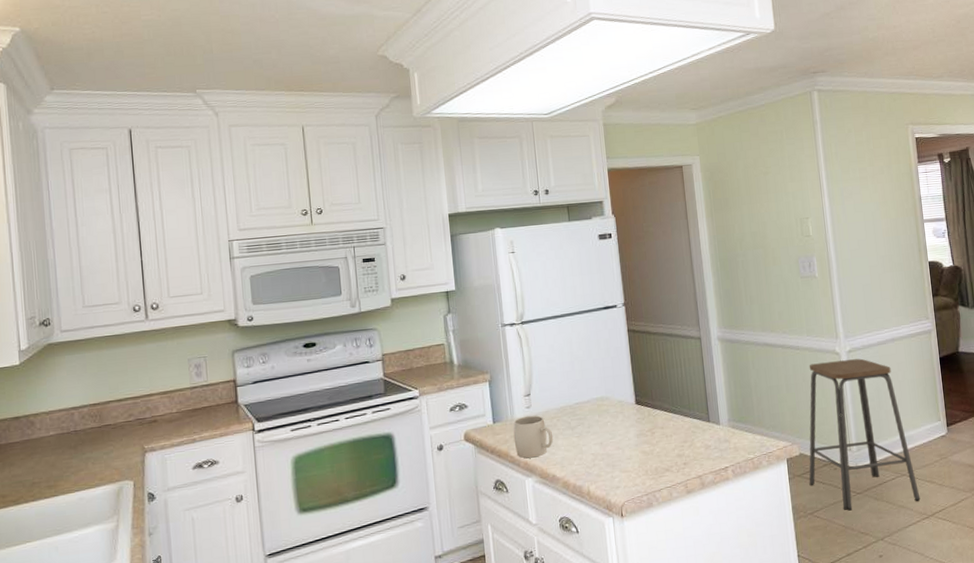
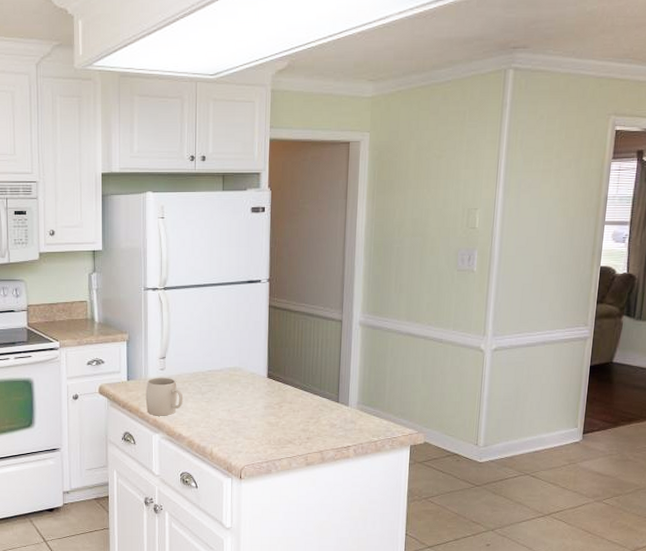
bar stool: present [809,358,921,511] -> none [429,358,540,501]

